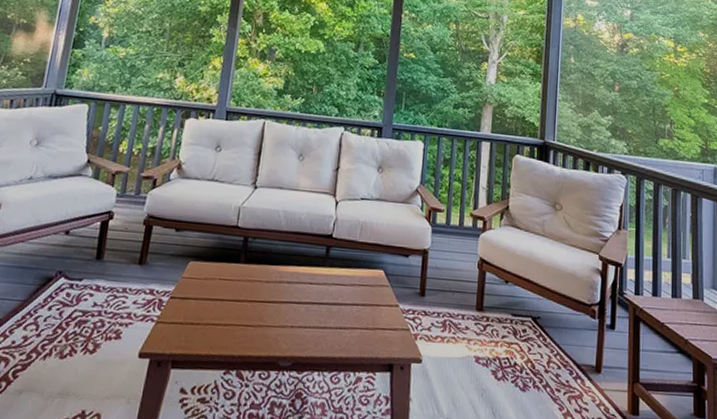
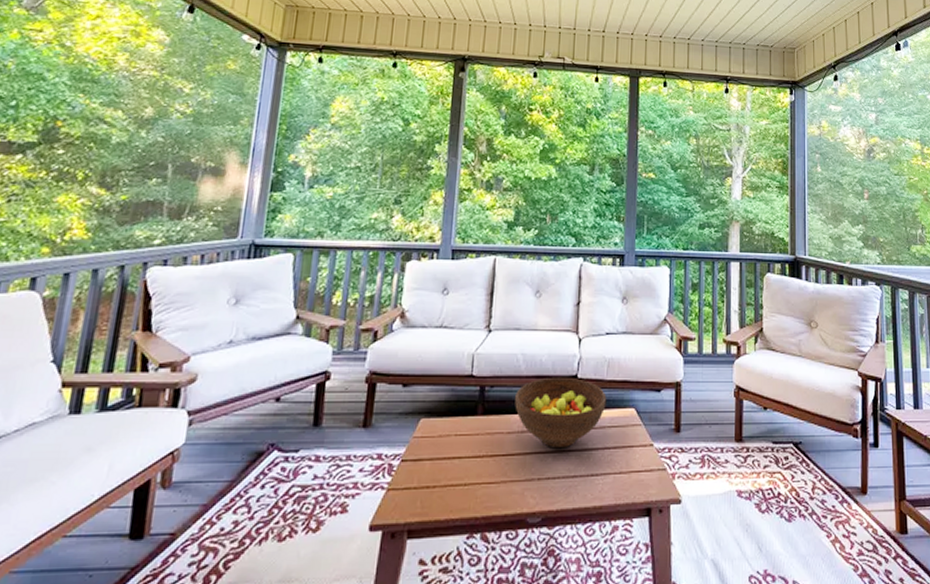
fruit bowl: none [274,234,358,301] -> present [515,377,607,449]

